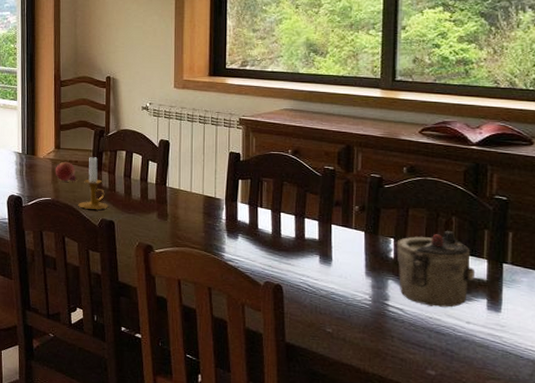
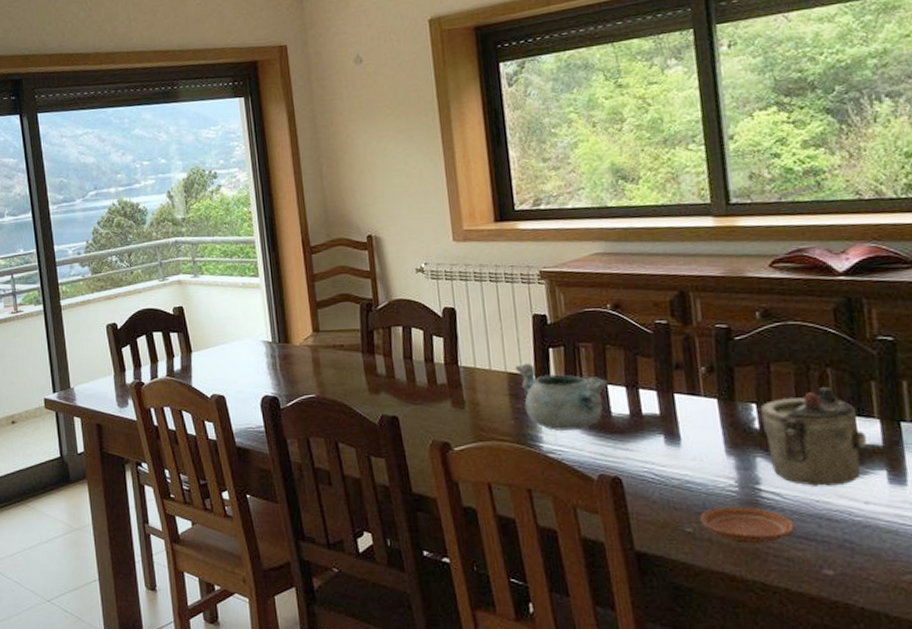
fruit: present [56,161,76,182] -> none [317,346,344,373]
candlestick: present [78,157,108,210] -> none [350,338,388,405]
decorative bowl: none [211,189,282,245] -> present [516,363,609,431]
plate: none [339,315,411,346] -> present [700,506,796,544]

